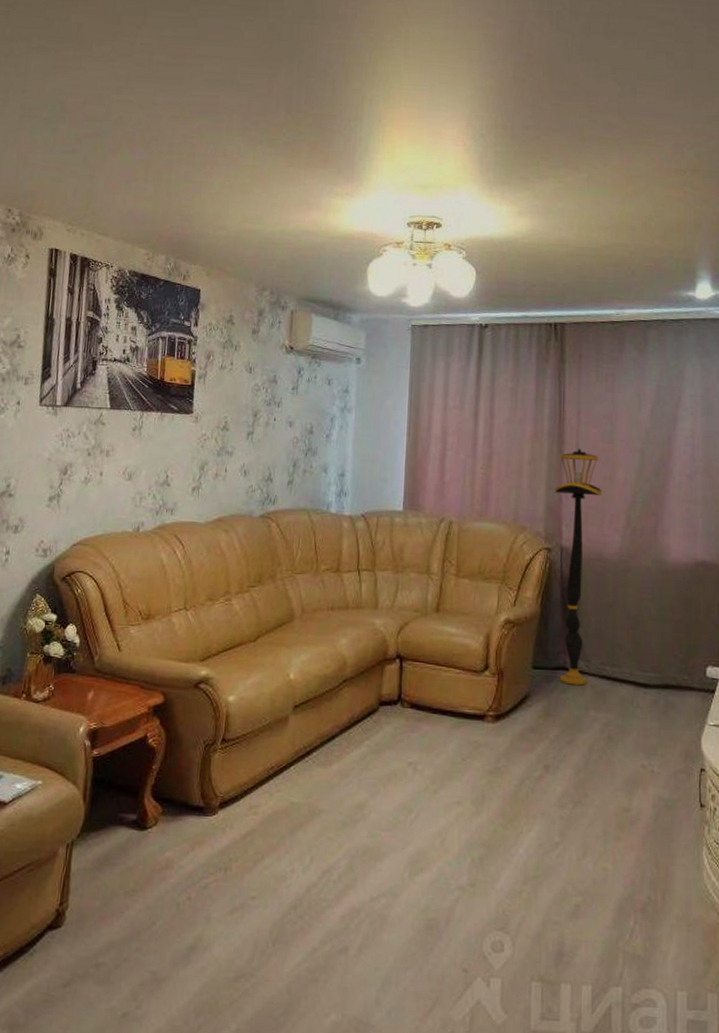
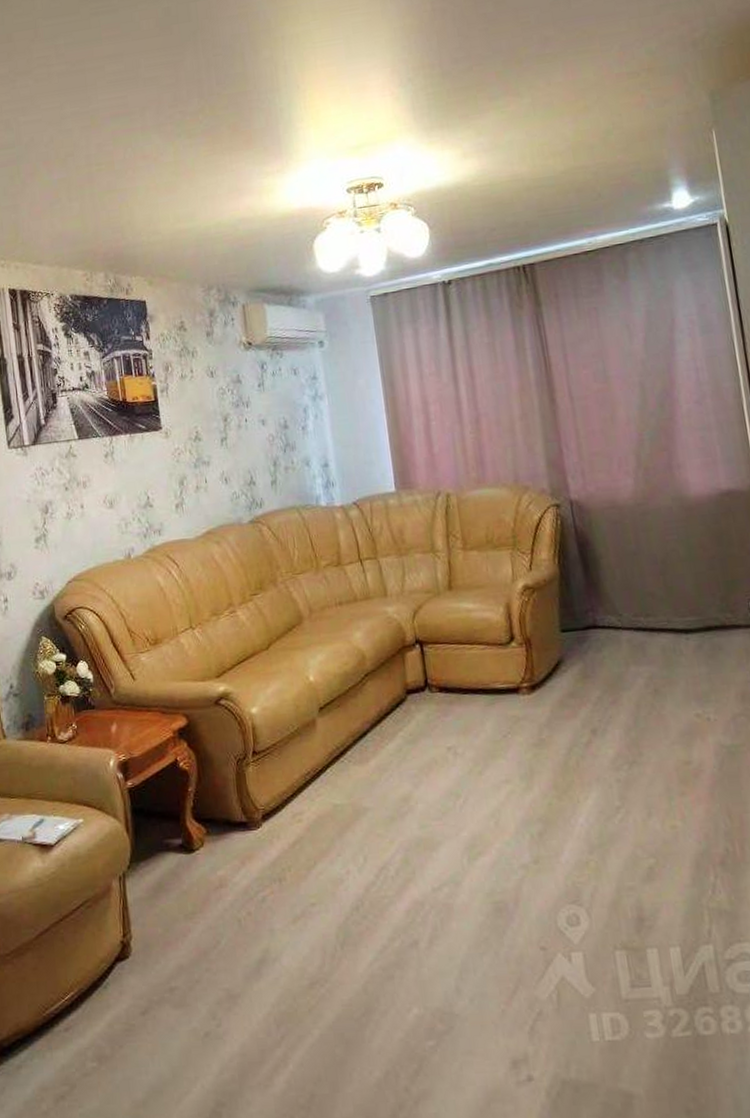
floor lamp: present [554,448,602,686] -> none [552,393,623,643]

